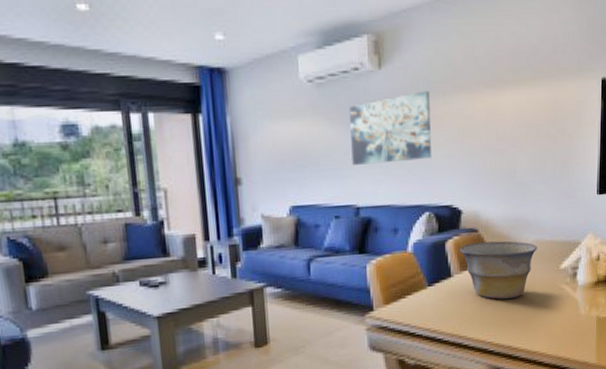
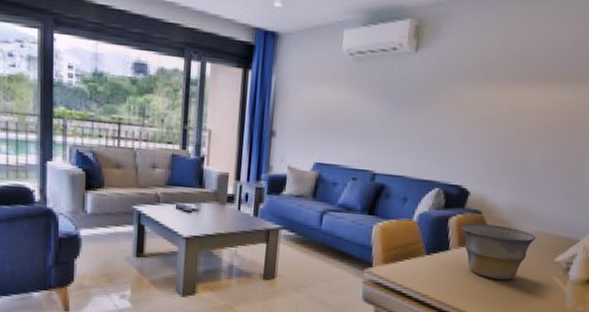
wall art: present [350,90,431,165] -> none [376,77,459,141]

